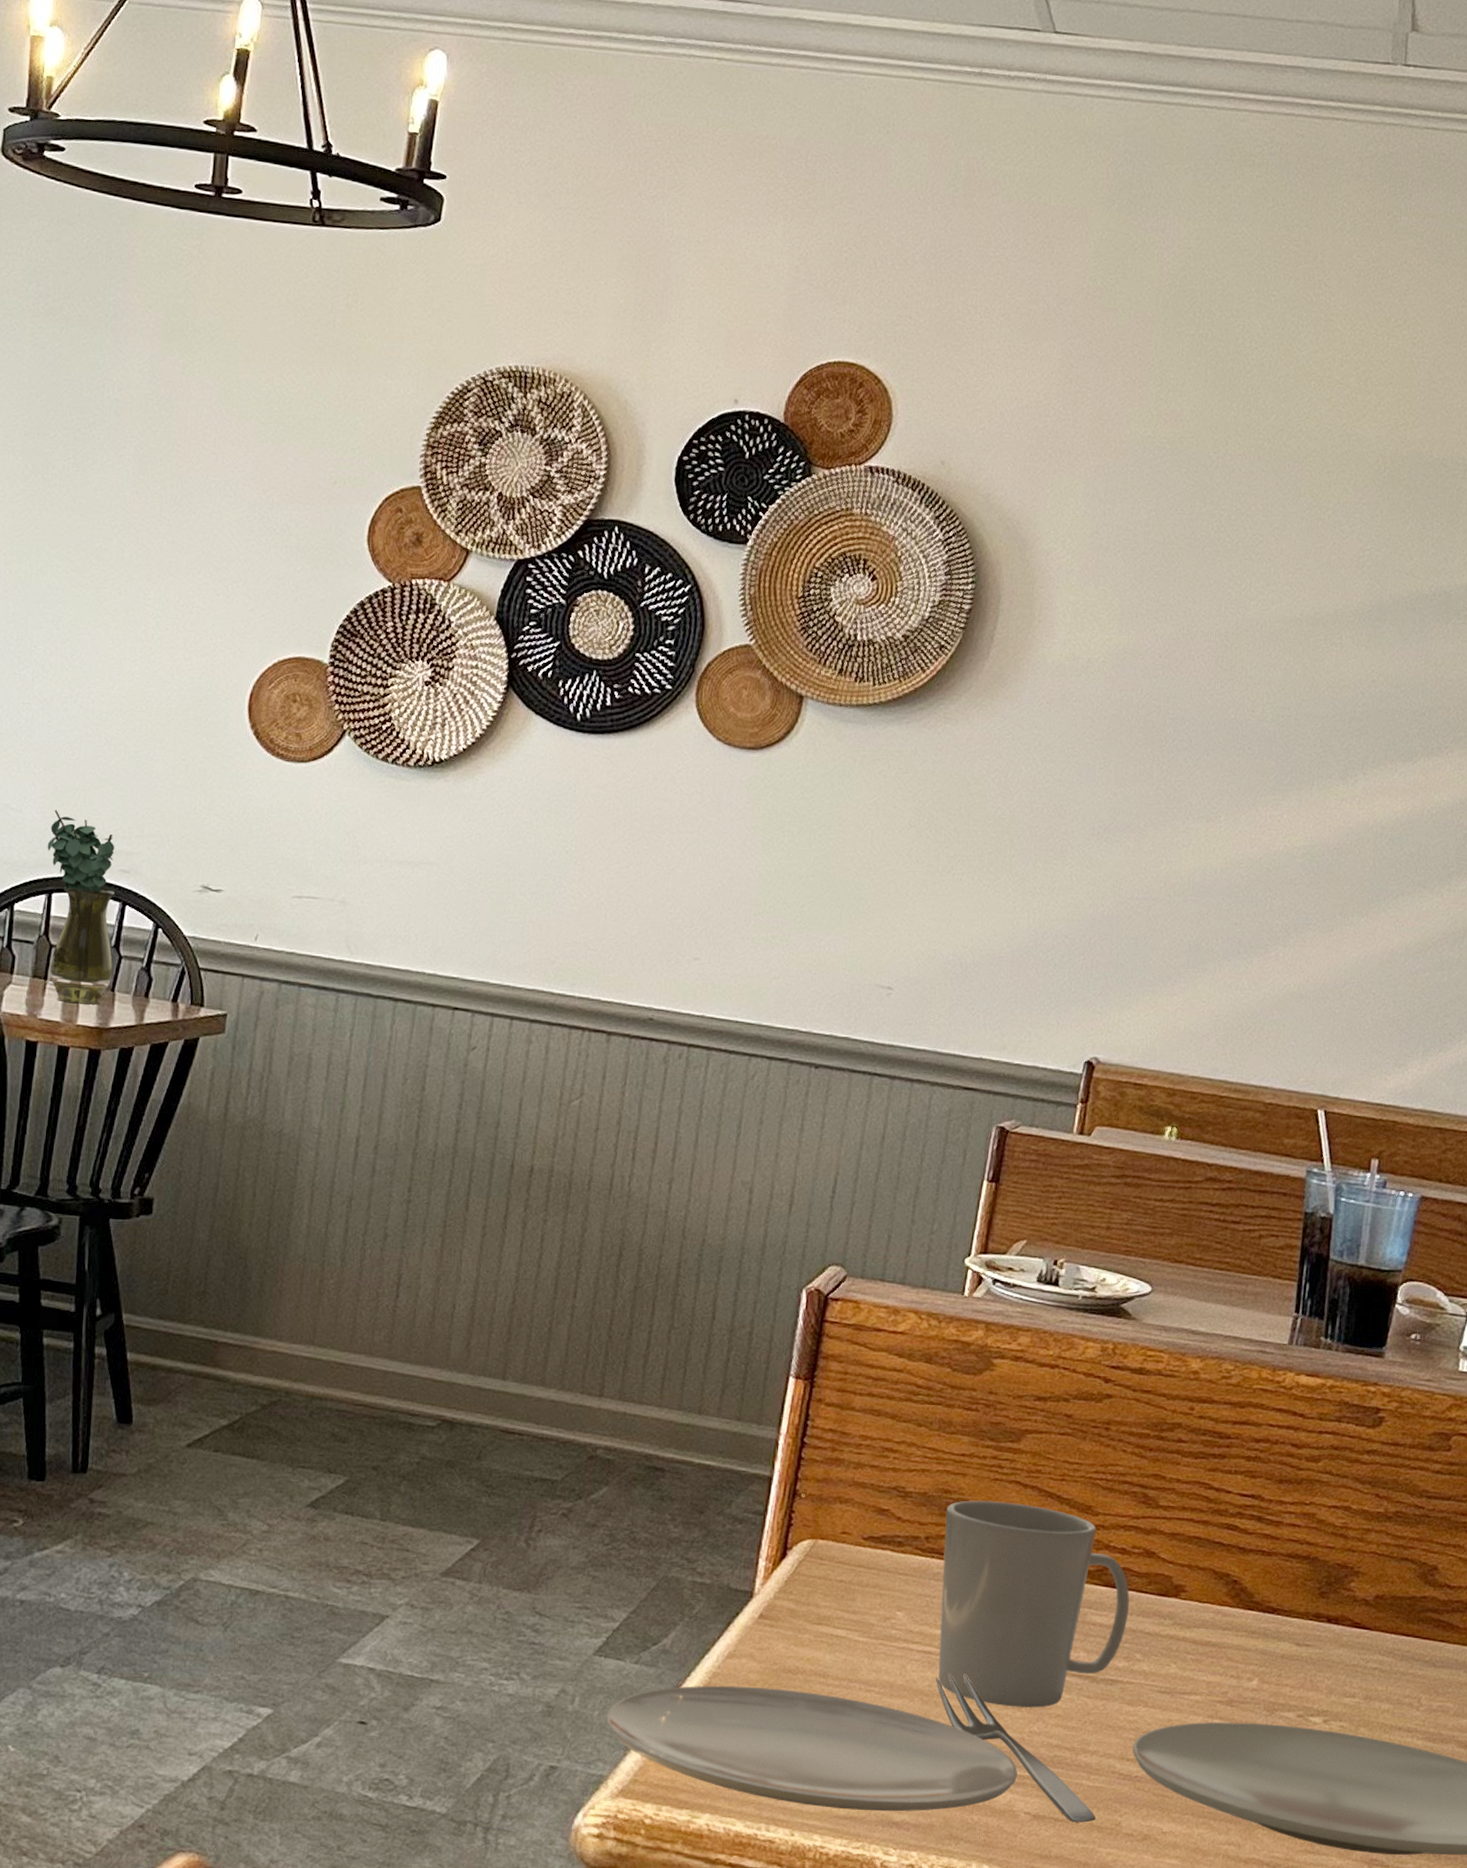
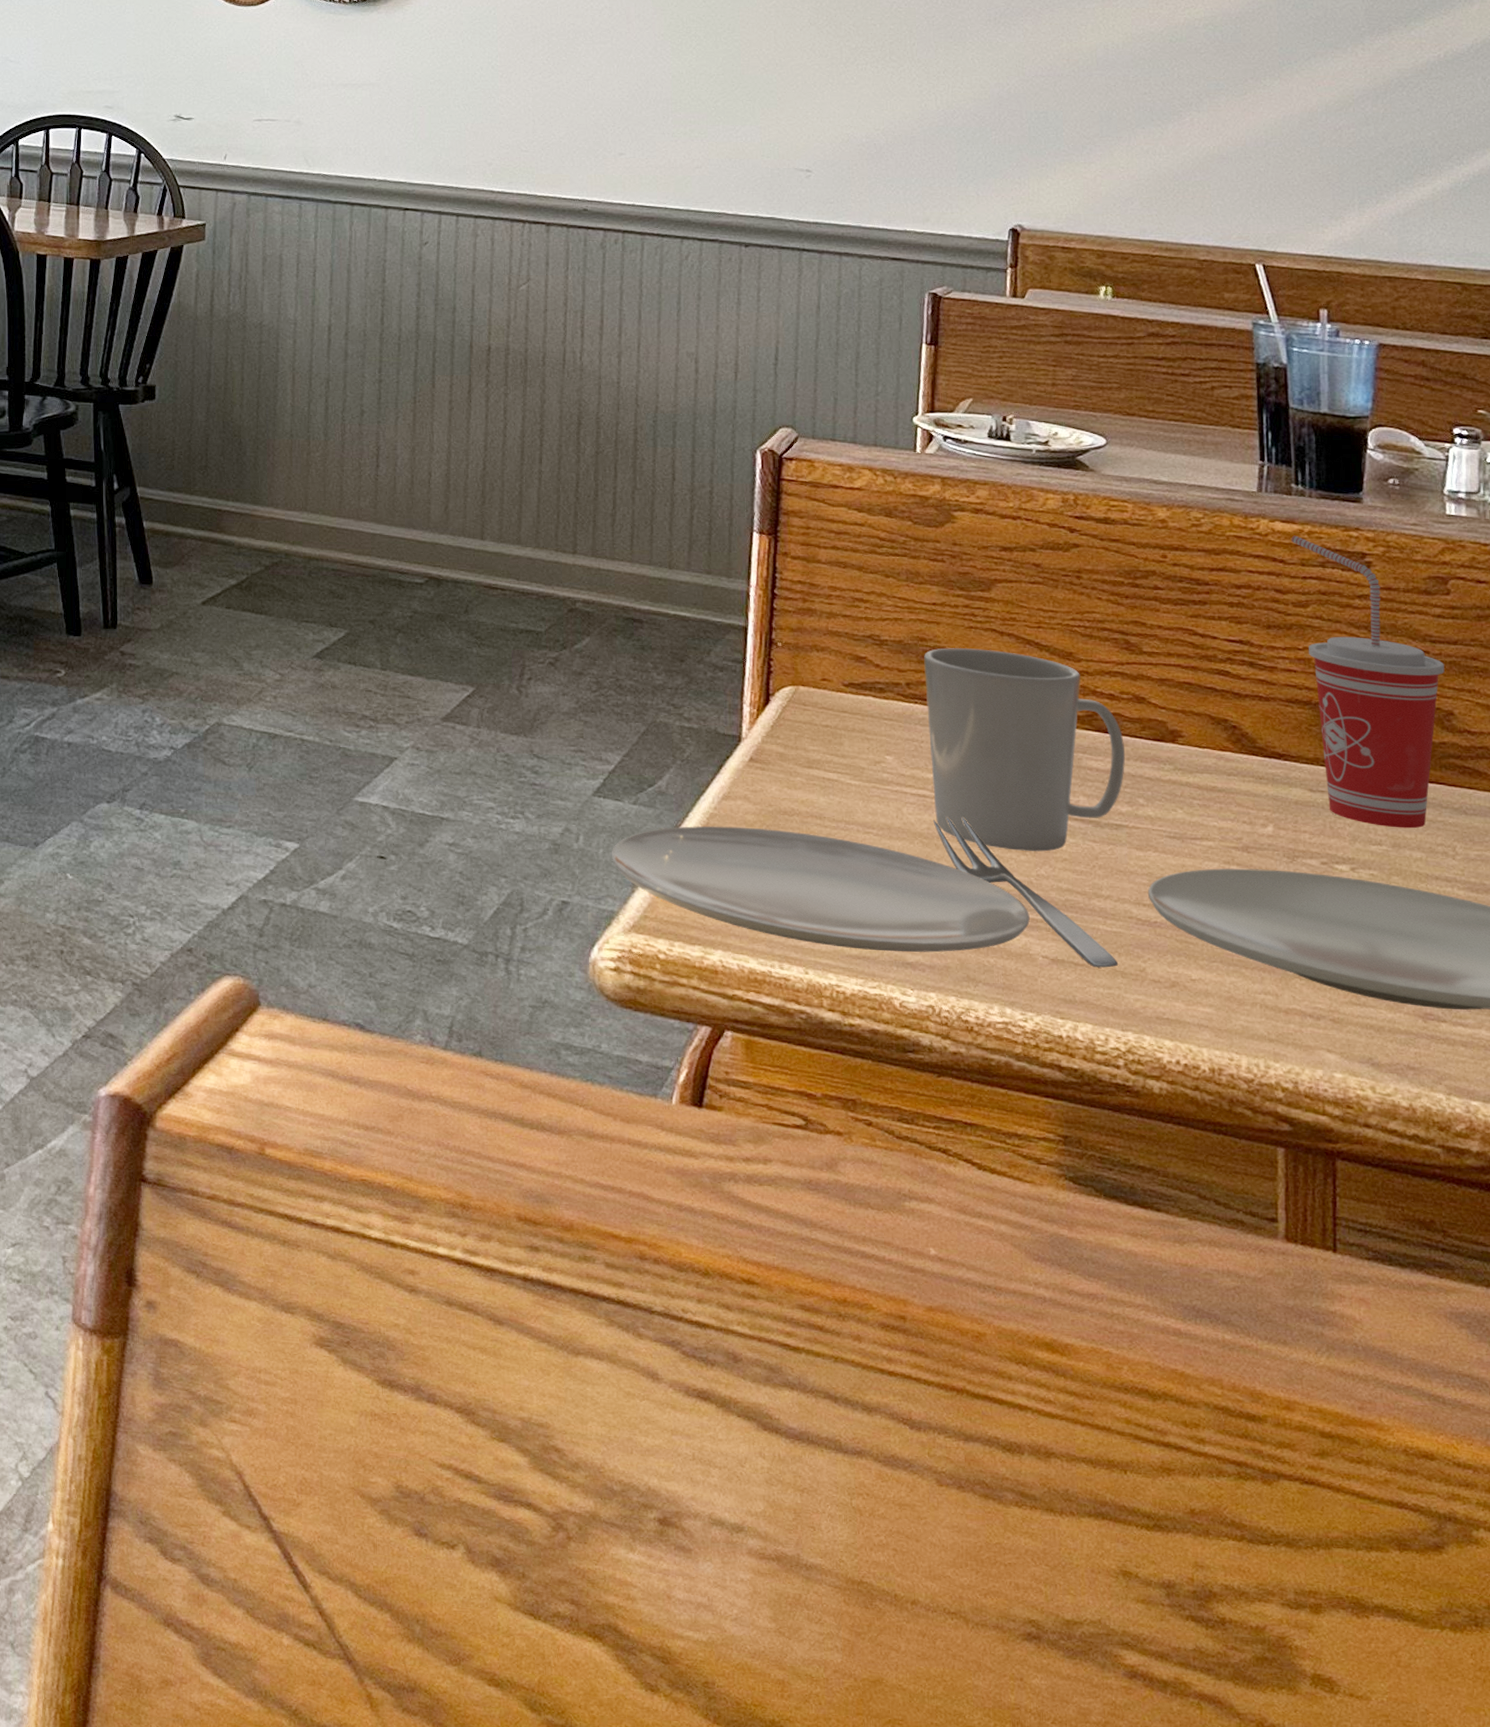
vase: present [47,810,115,1005] -> none [42,59,106,221]
beverage cup: none [1311,1389,1436,1681] -> present [1291,535,1445,829]

